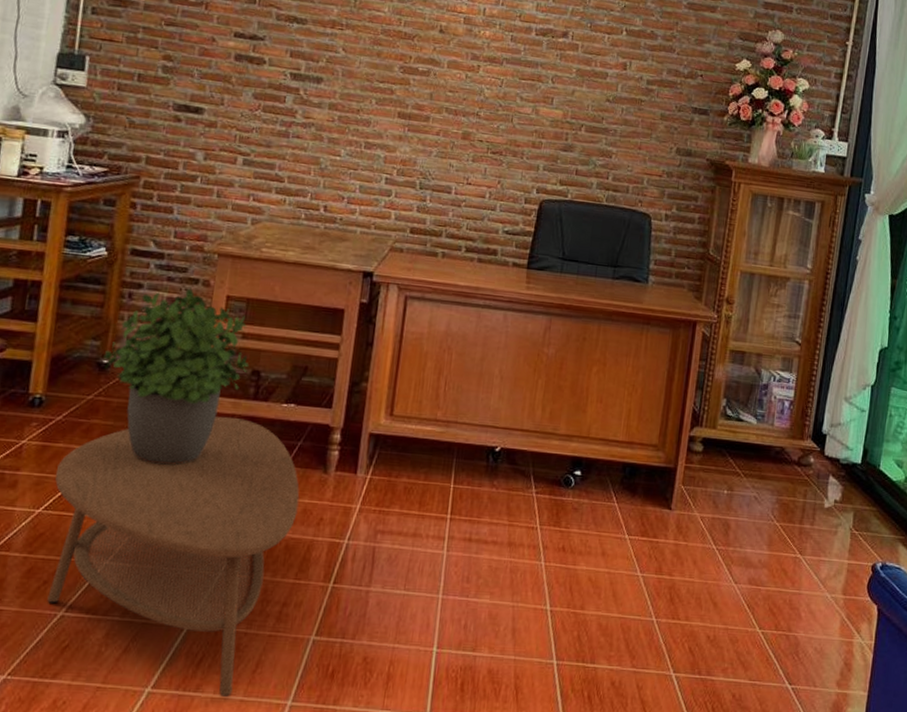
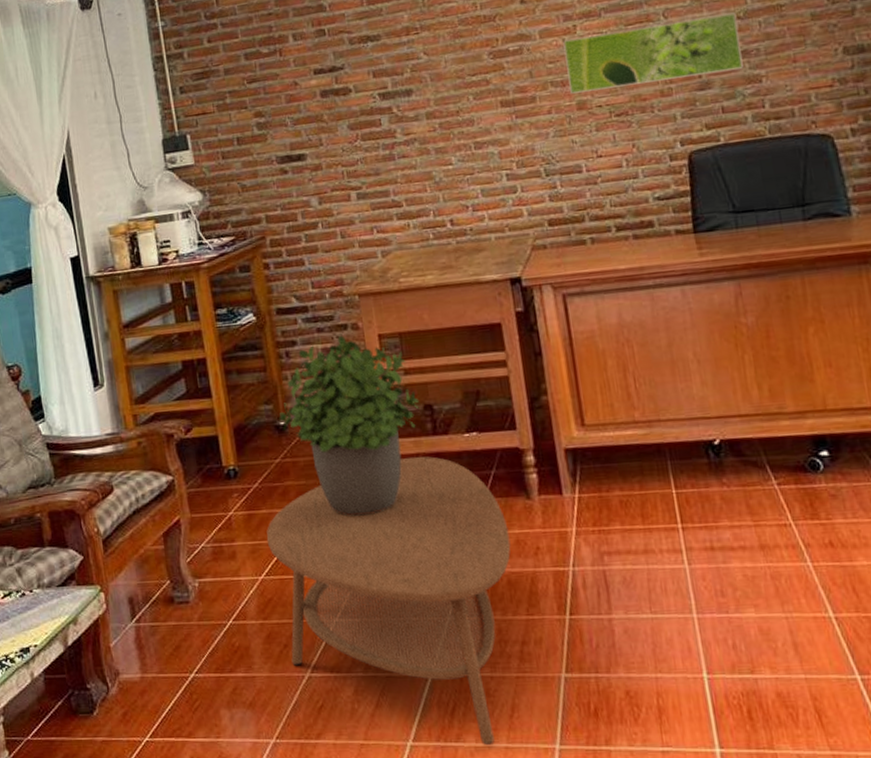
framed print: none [460,75,607,143] -> present [563,12,744,94]

